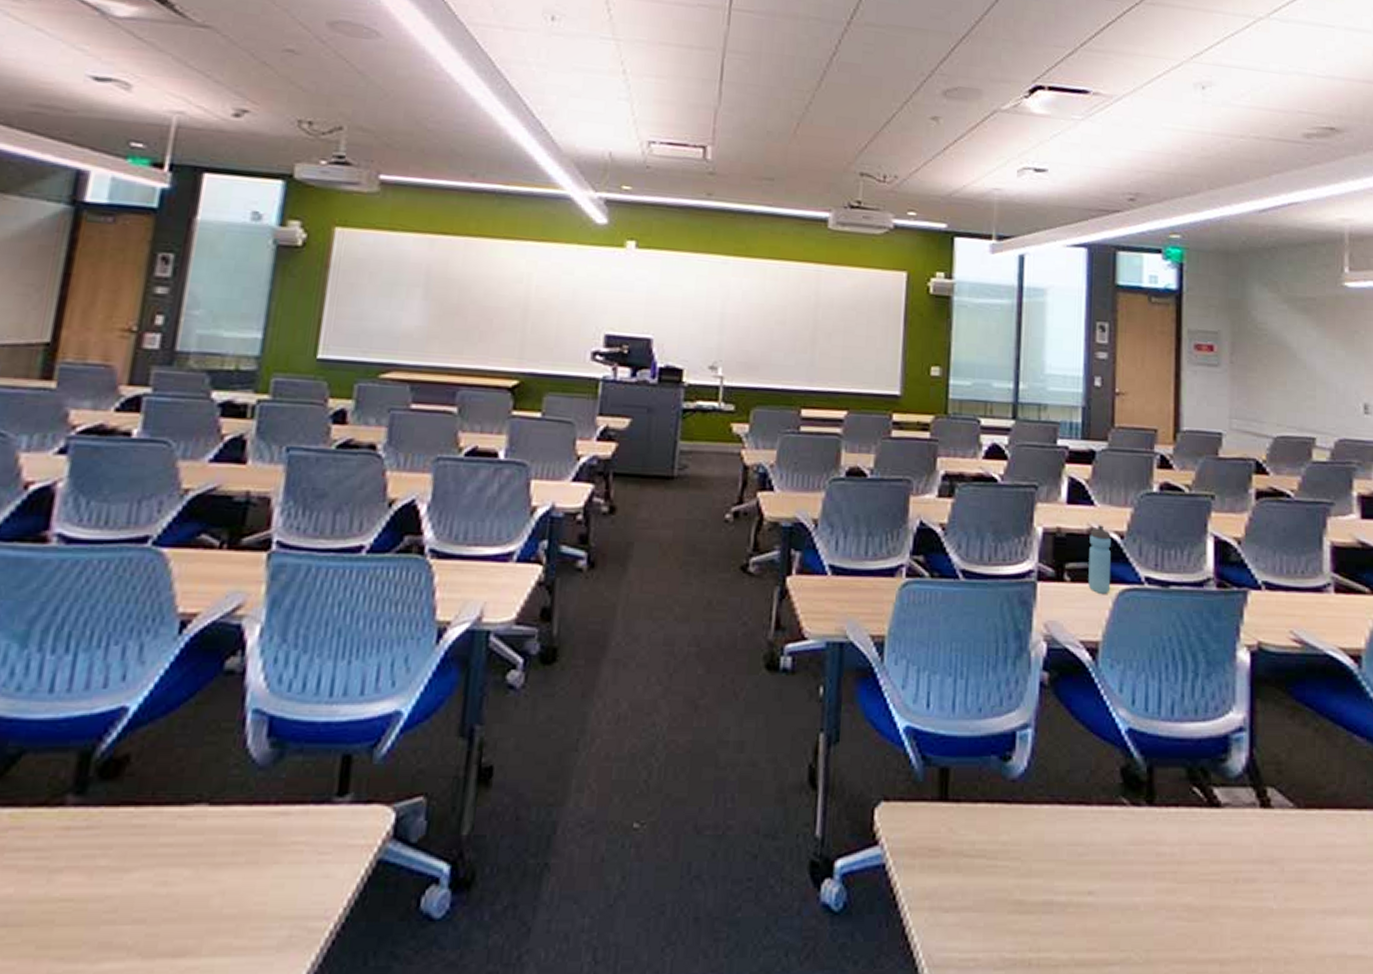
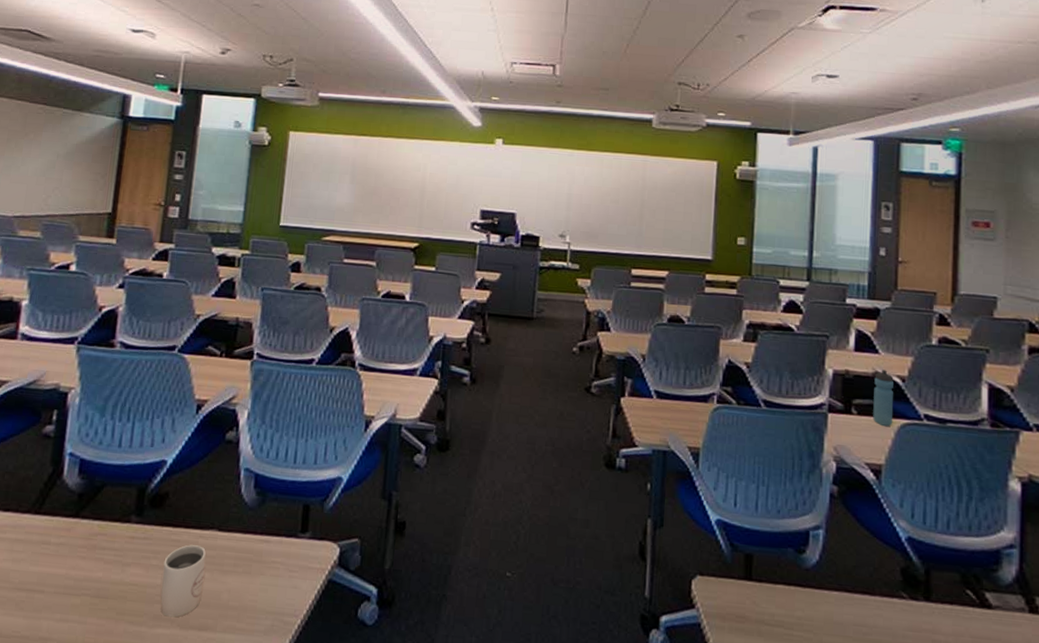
mug: none [110,830,189,943] -> present [160,545,207,618]

